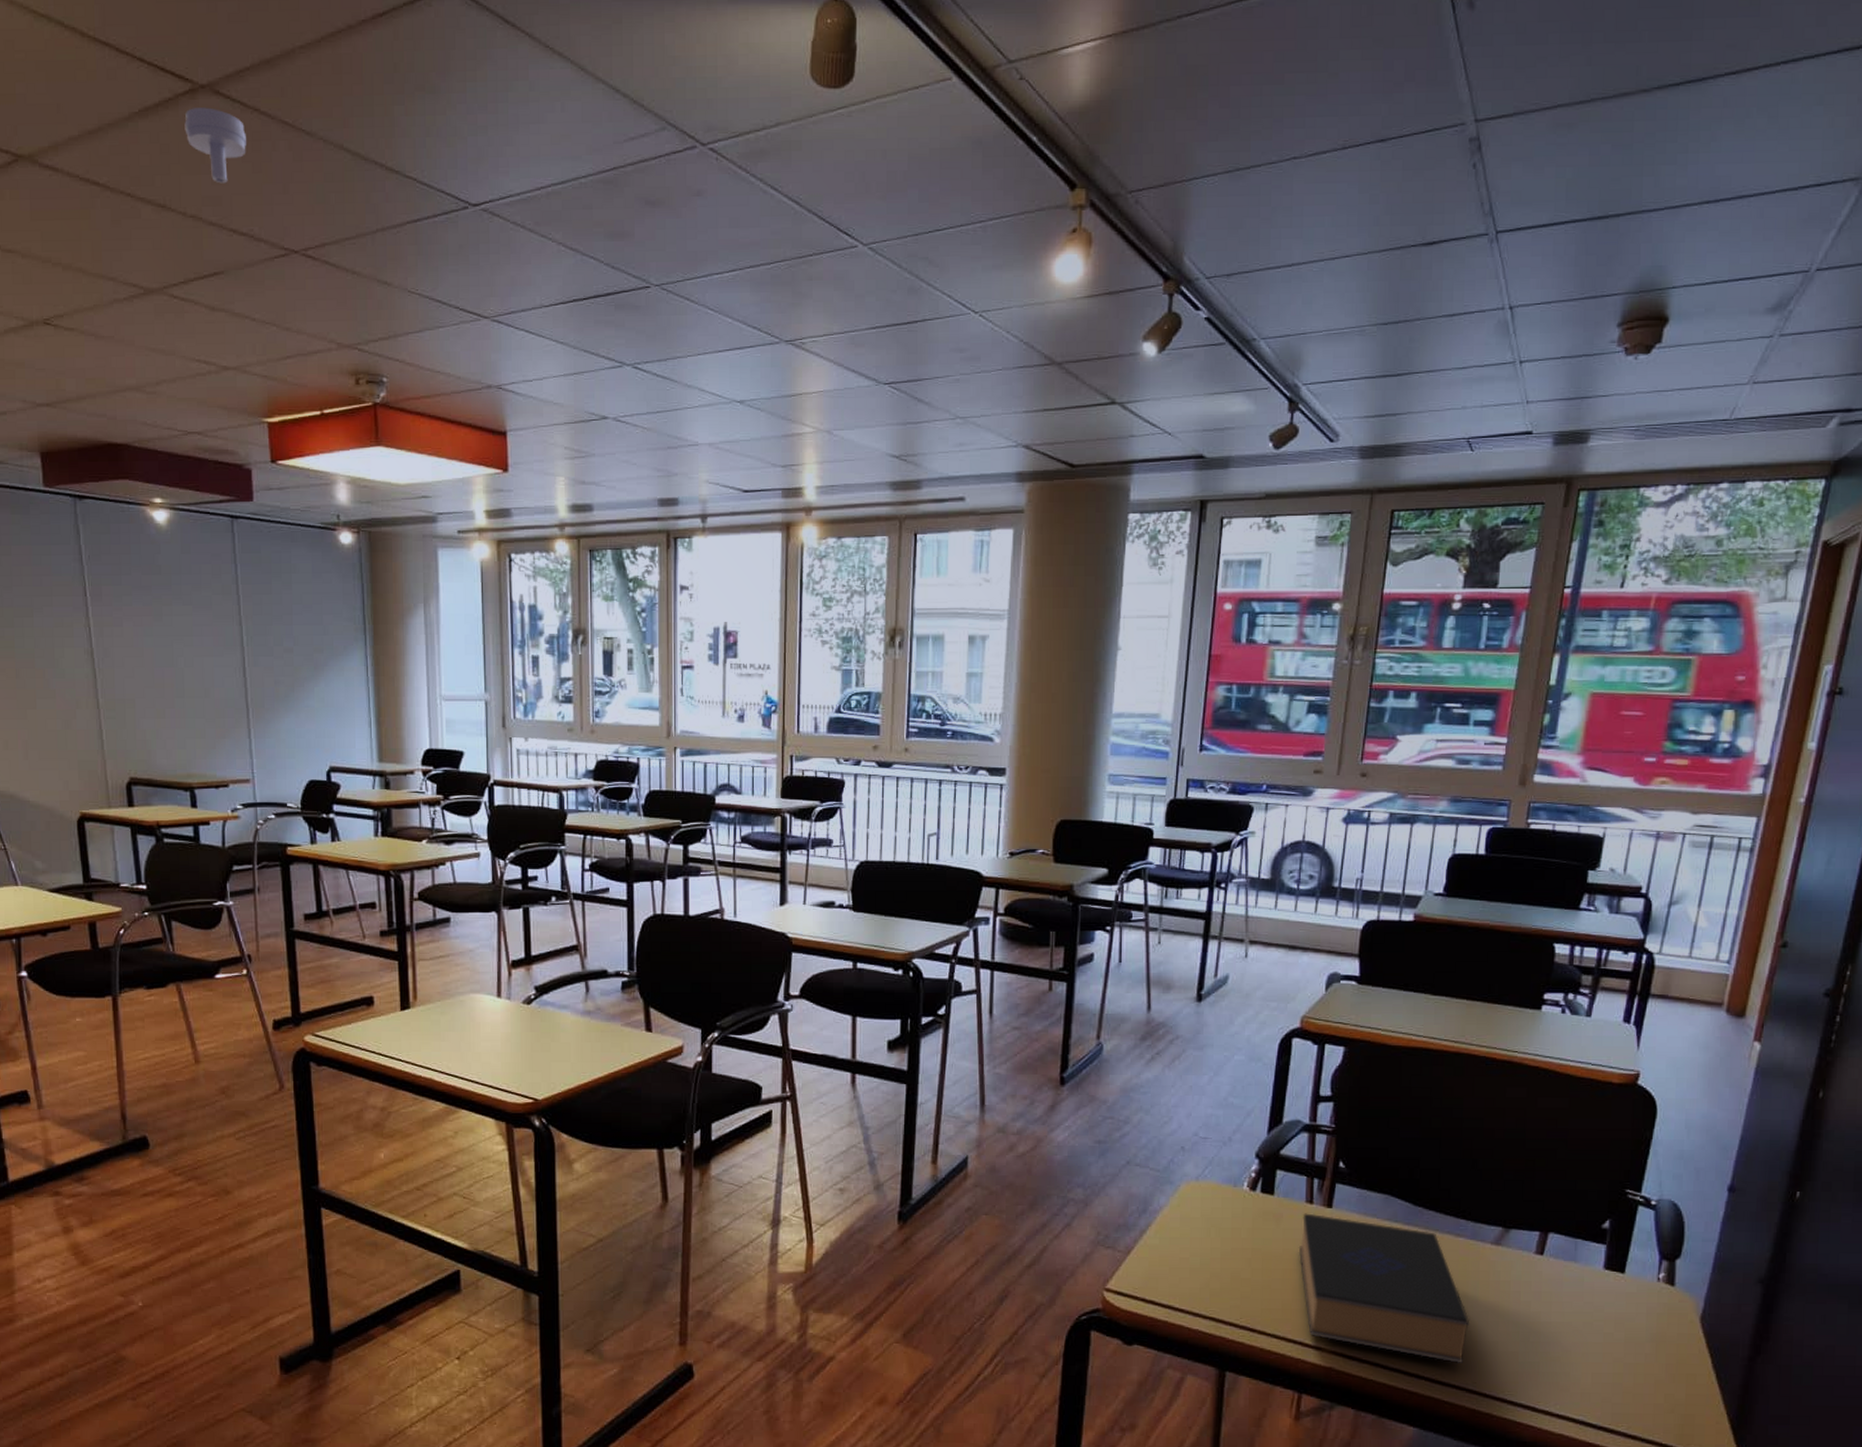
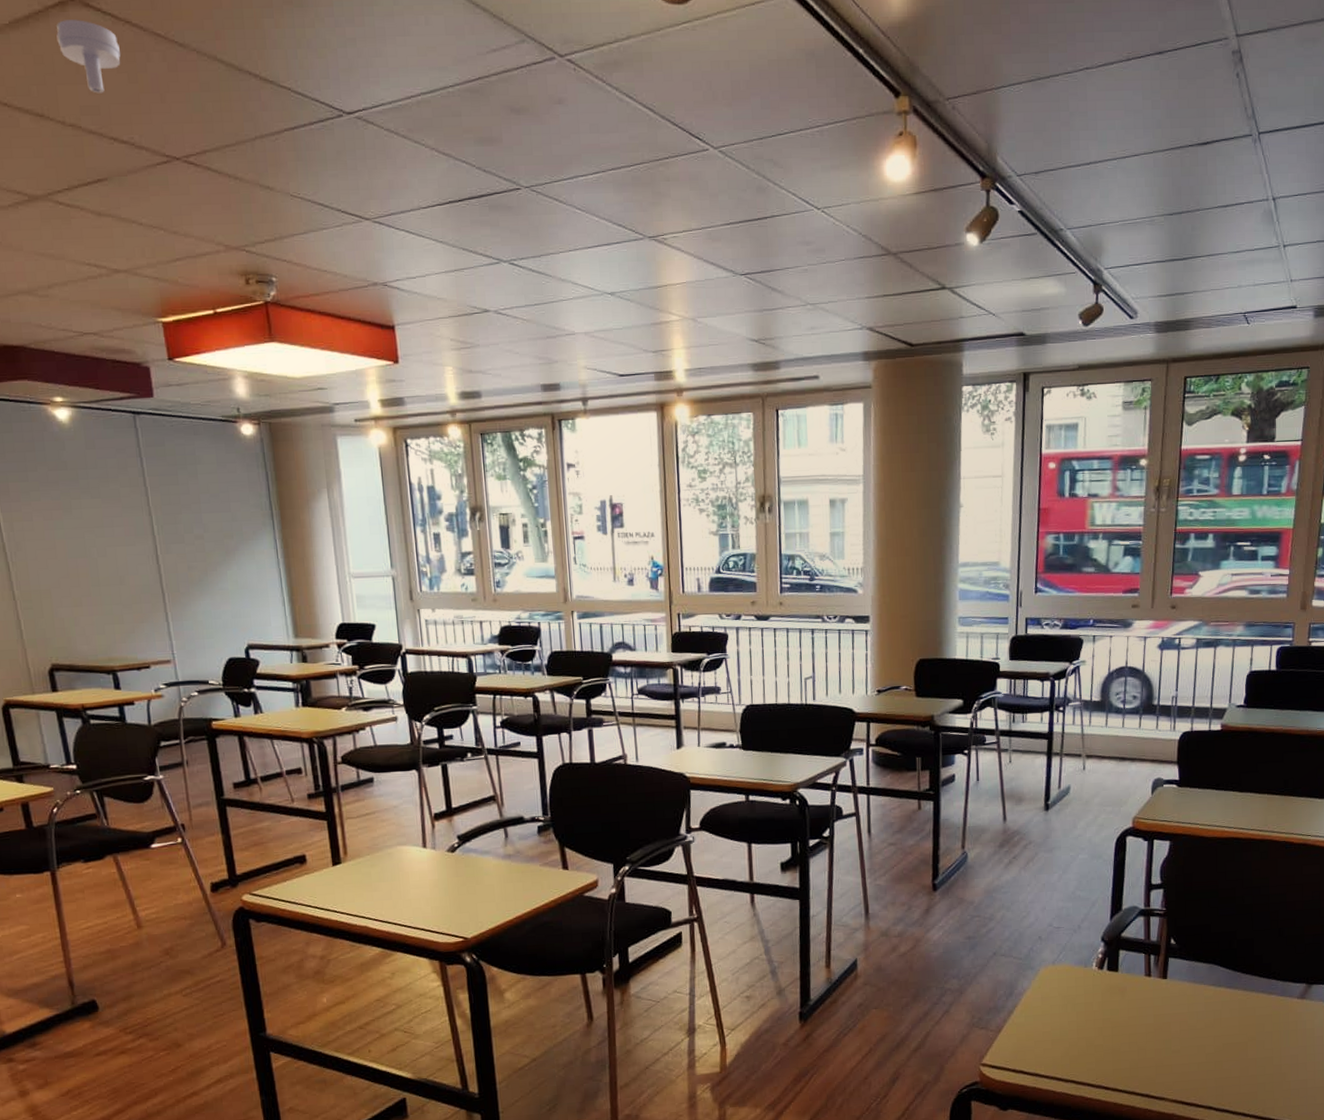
book: present [1298,1213,1470,1363] -> none [1141,984,1284,1101]

